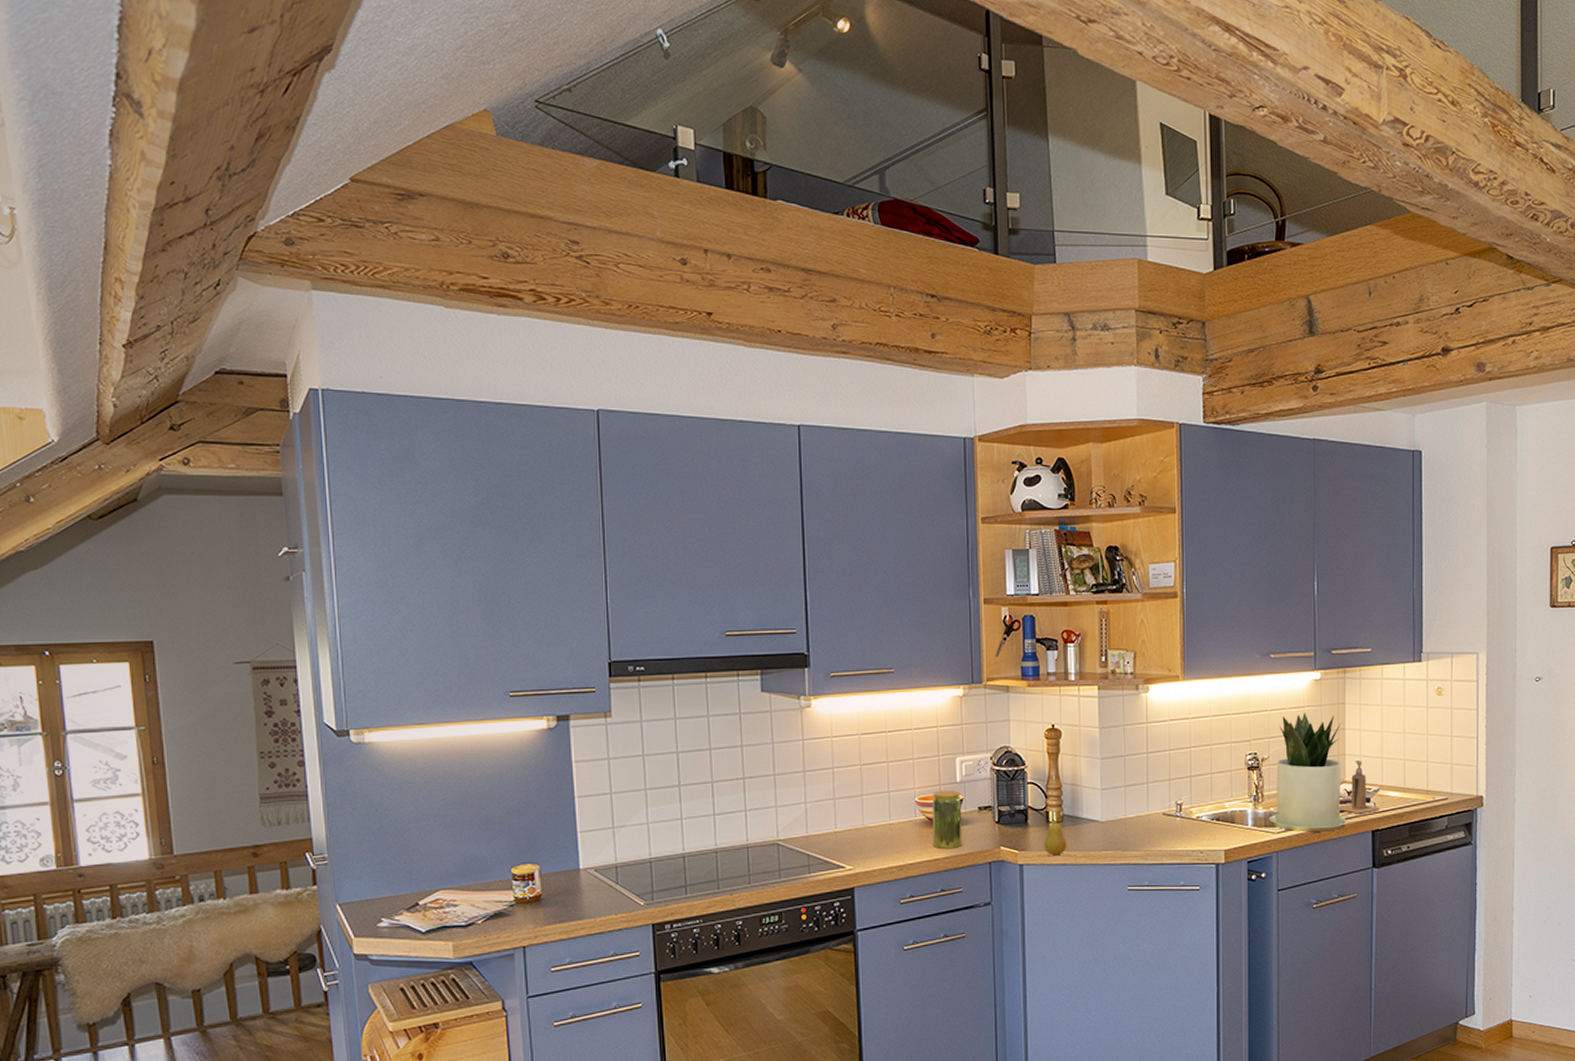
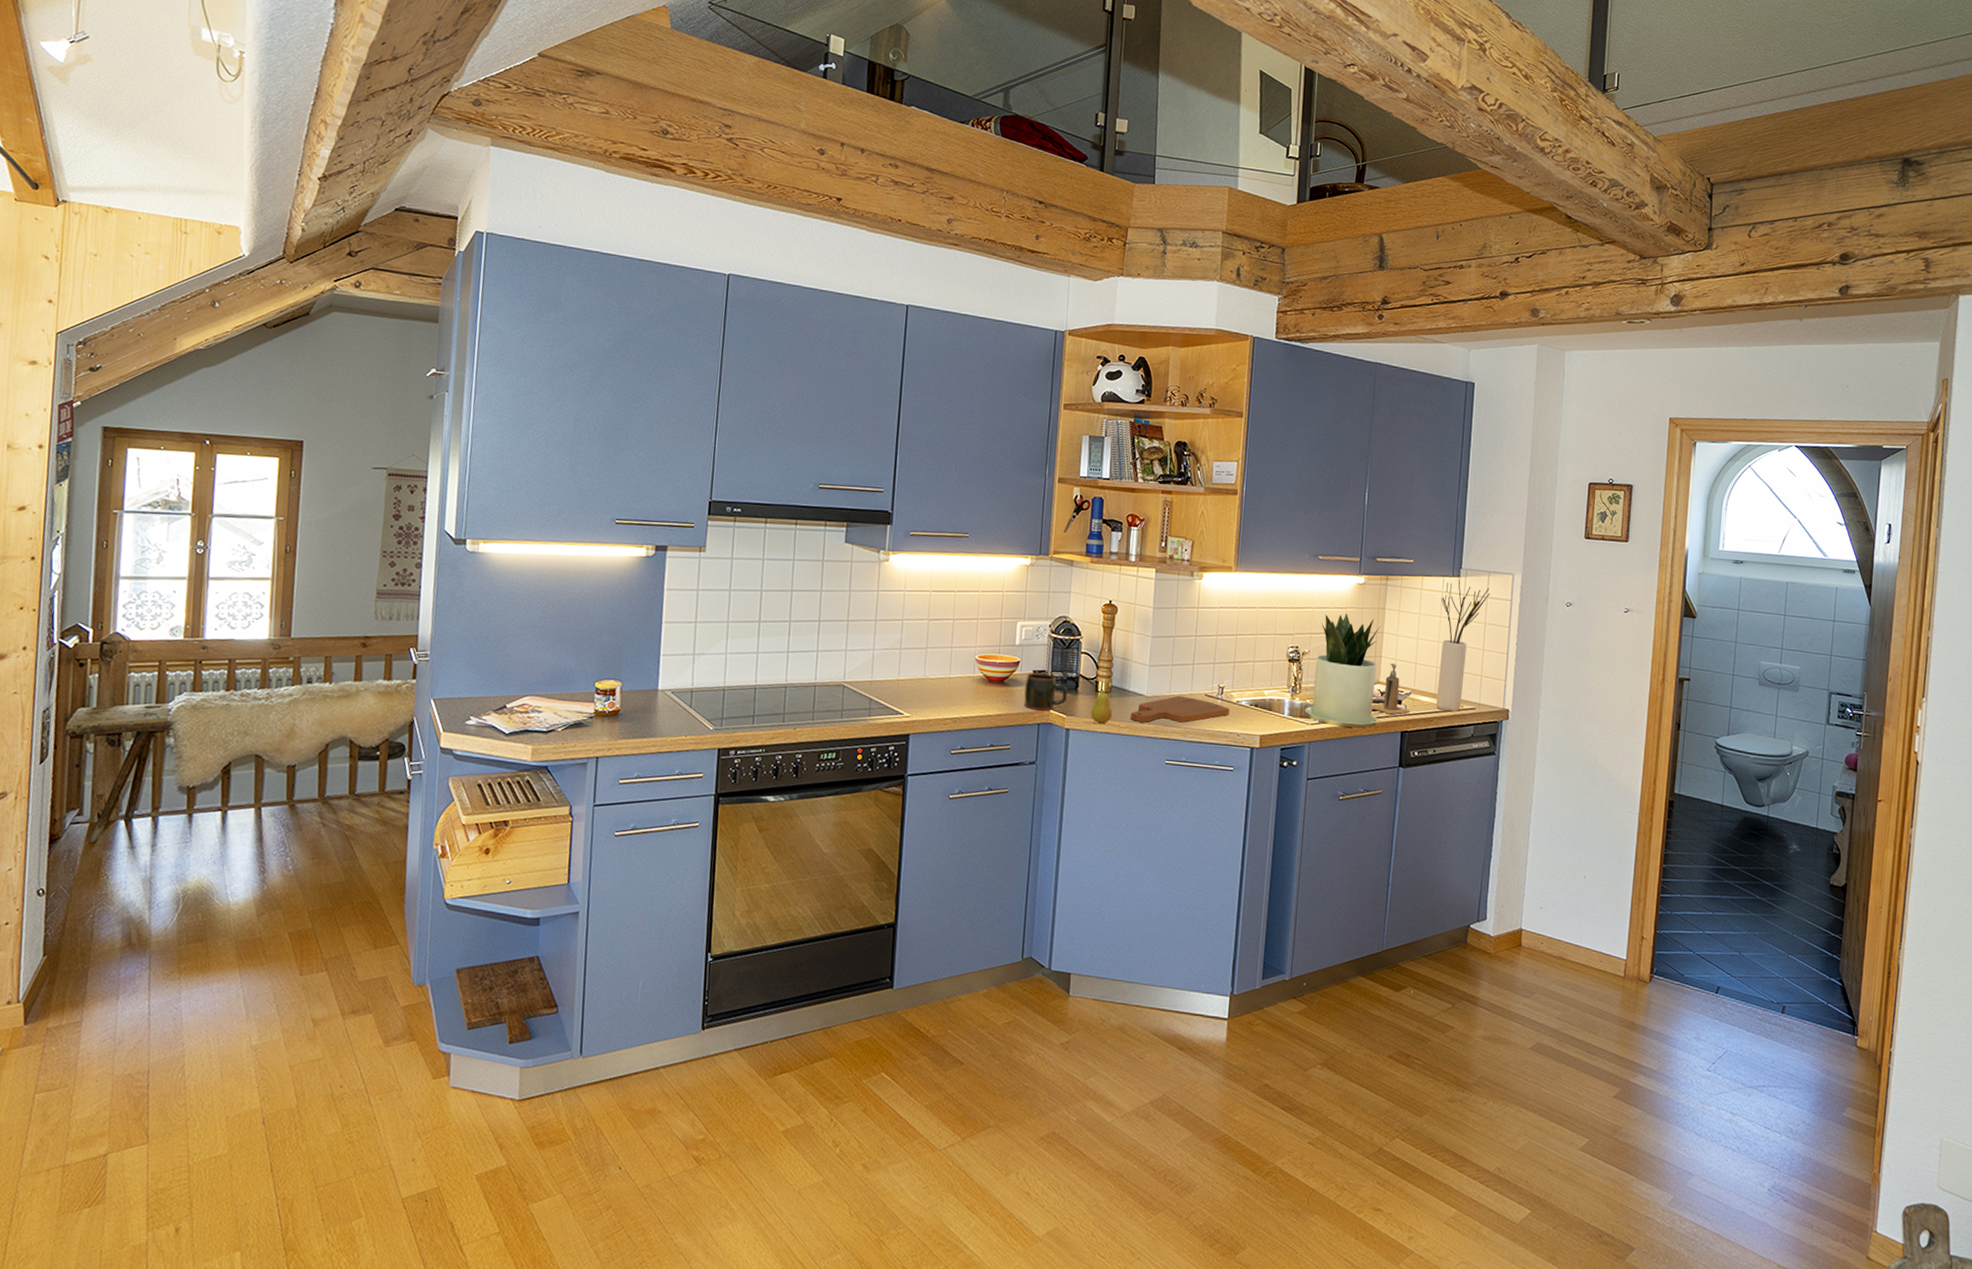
jar: present [931,790,963,850] -> none [987,651,1018,708]
mug: none [971,809,1018,849] -> present [1024,672,1068,711]
cutting board: none [1086,817,1190,850] -> present [1130,695,1230,723]
vase: none [1404,663,1455,805] -> present [1436,578,1491,712]

